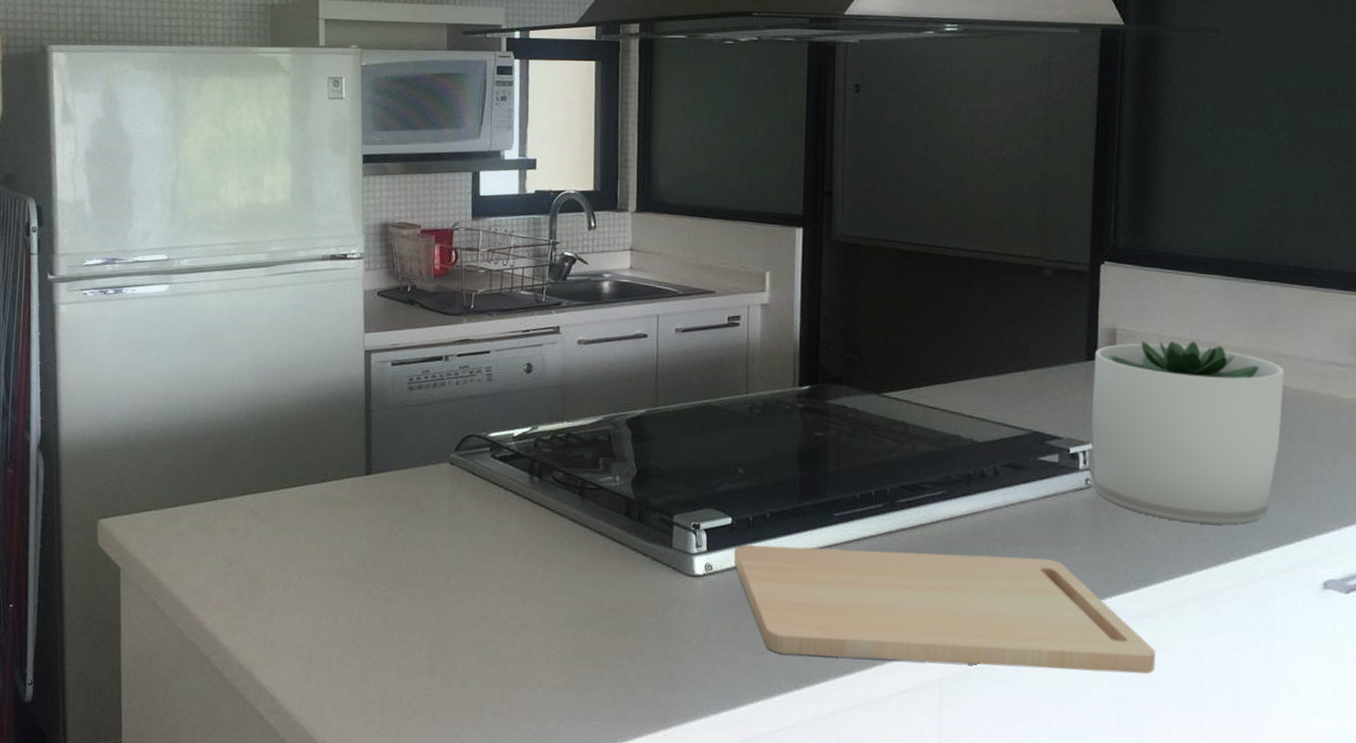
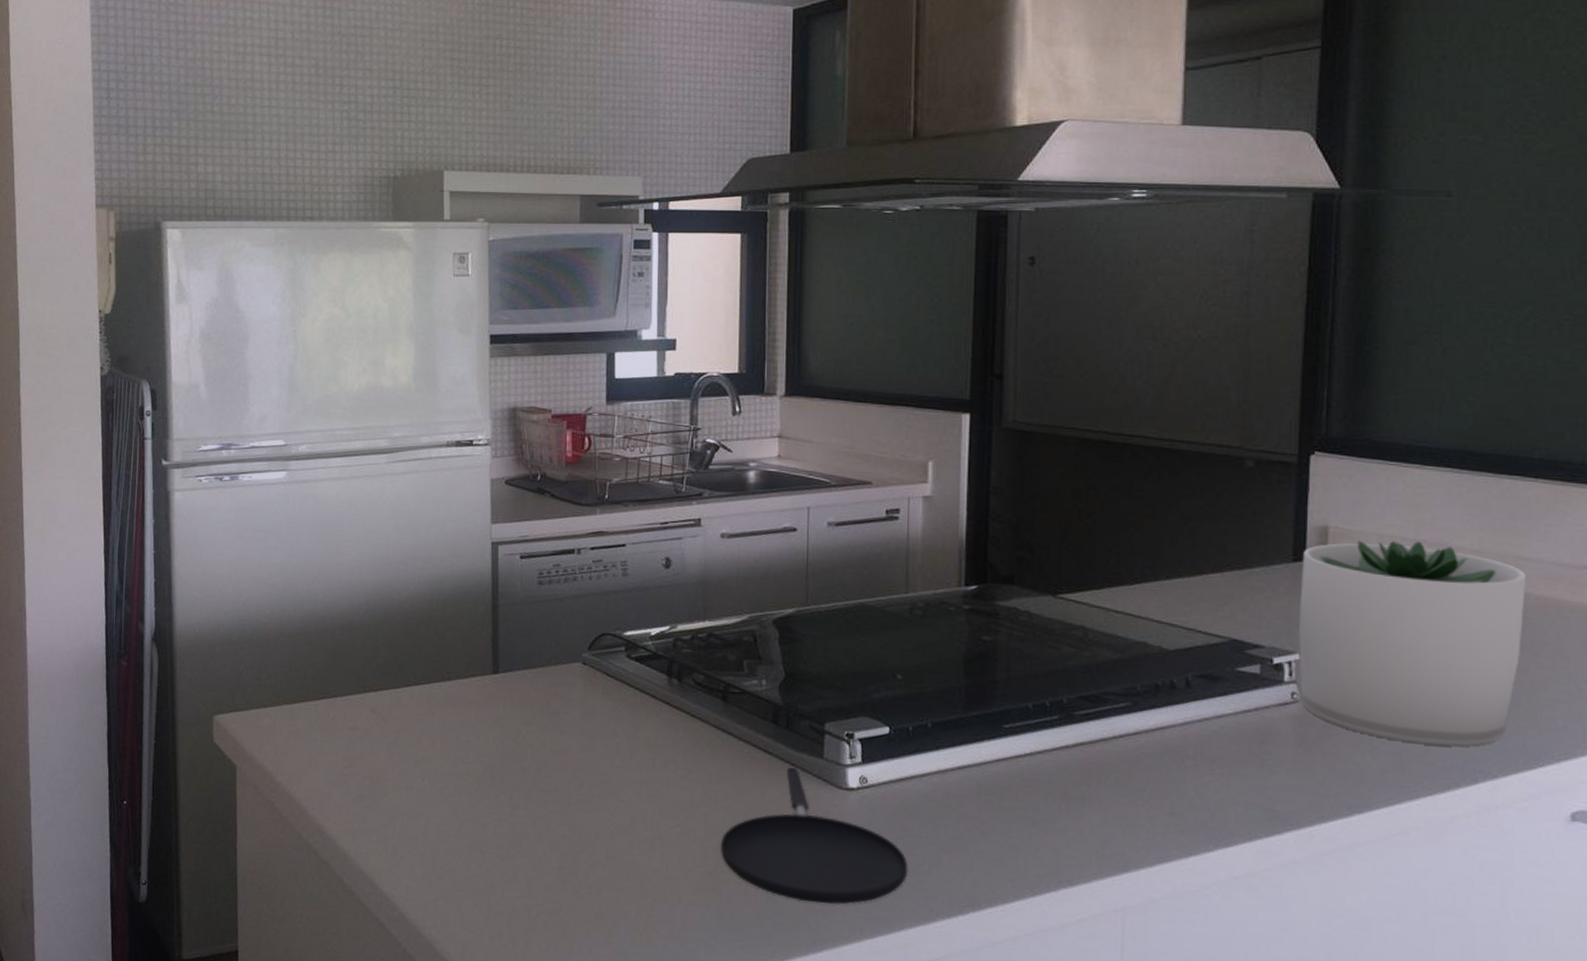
frying pan: none [578,556,749,683] -> present [720,766,908,905]
cutting board: present [734,545,1155,675] -> none [891,757,1371,911]

